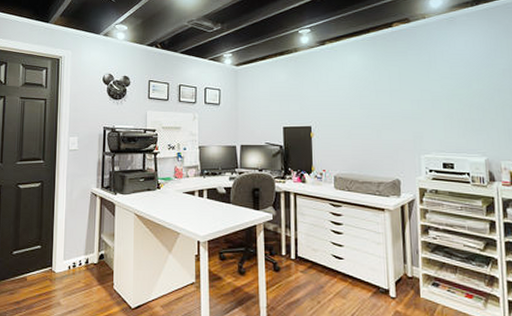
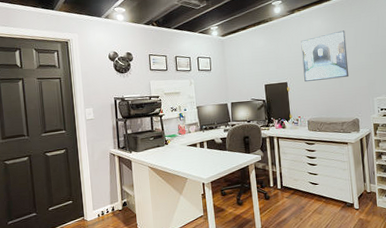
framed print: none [331,69,390,129] -> present [301,30,349,82]

